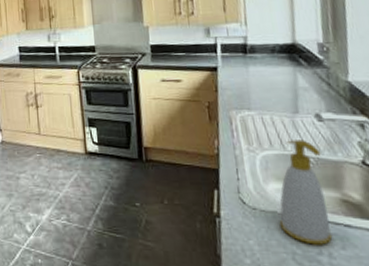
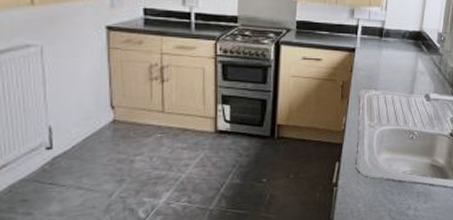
soap bottle: present [279,140,333,245] -> none [383,116,424,202]

